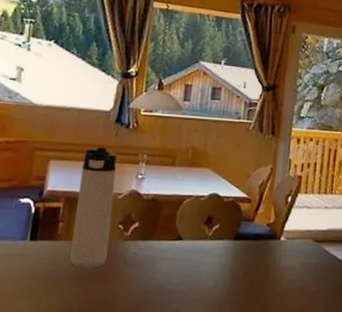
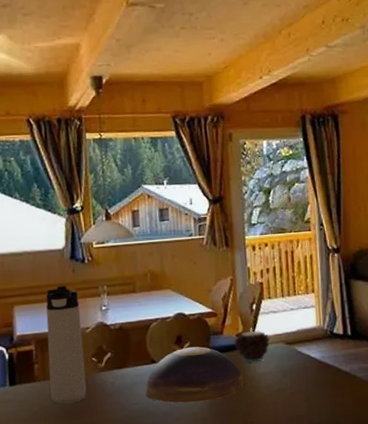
decorative bowl: none [166,229,267,287] -> present [145,346,244,403]
candle: none [264,219,301,254] -> present [234,327,271,362]

